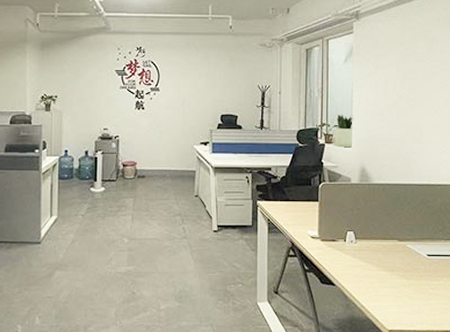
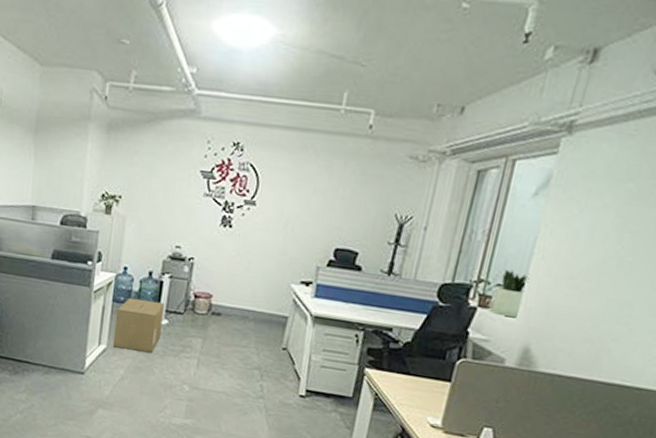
box: none [62,174,100,216] -> present [112,297,164,353]

